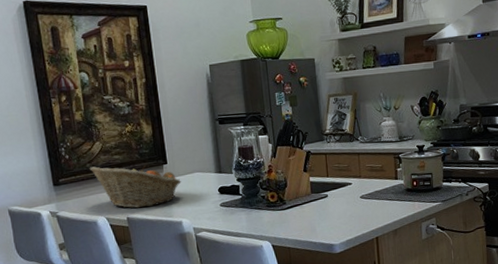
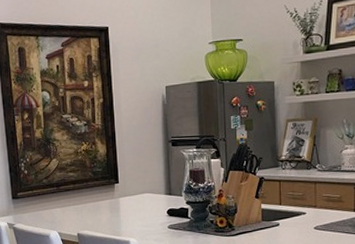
fruit basket: present [89,165,181,209] -> none [45,182,131,225]

